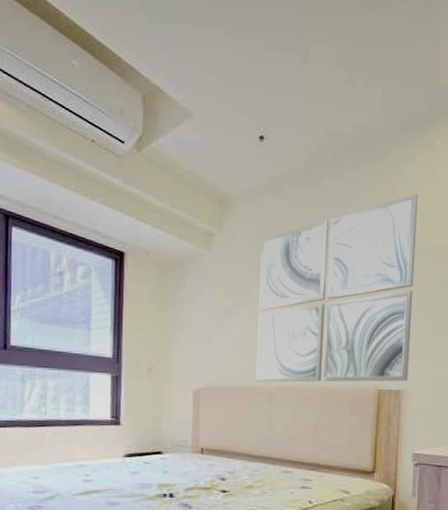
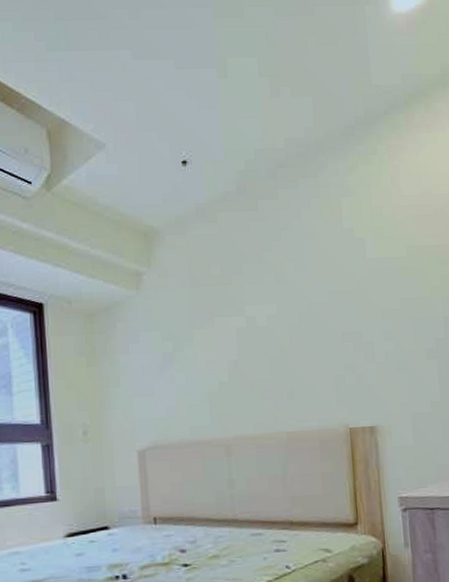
wall art: present [256,193,418,382] -> none [197,205,382,434]

